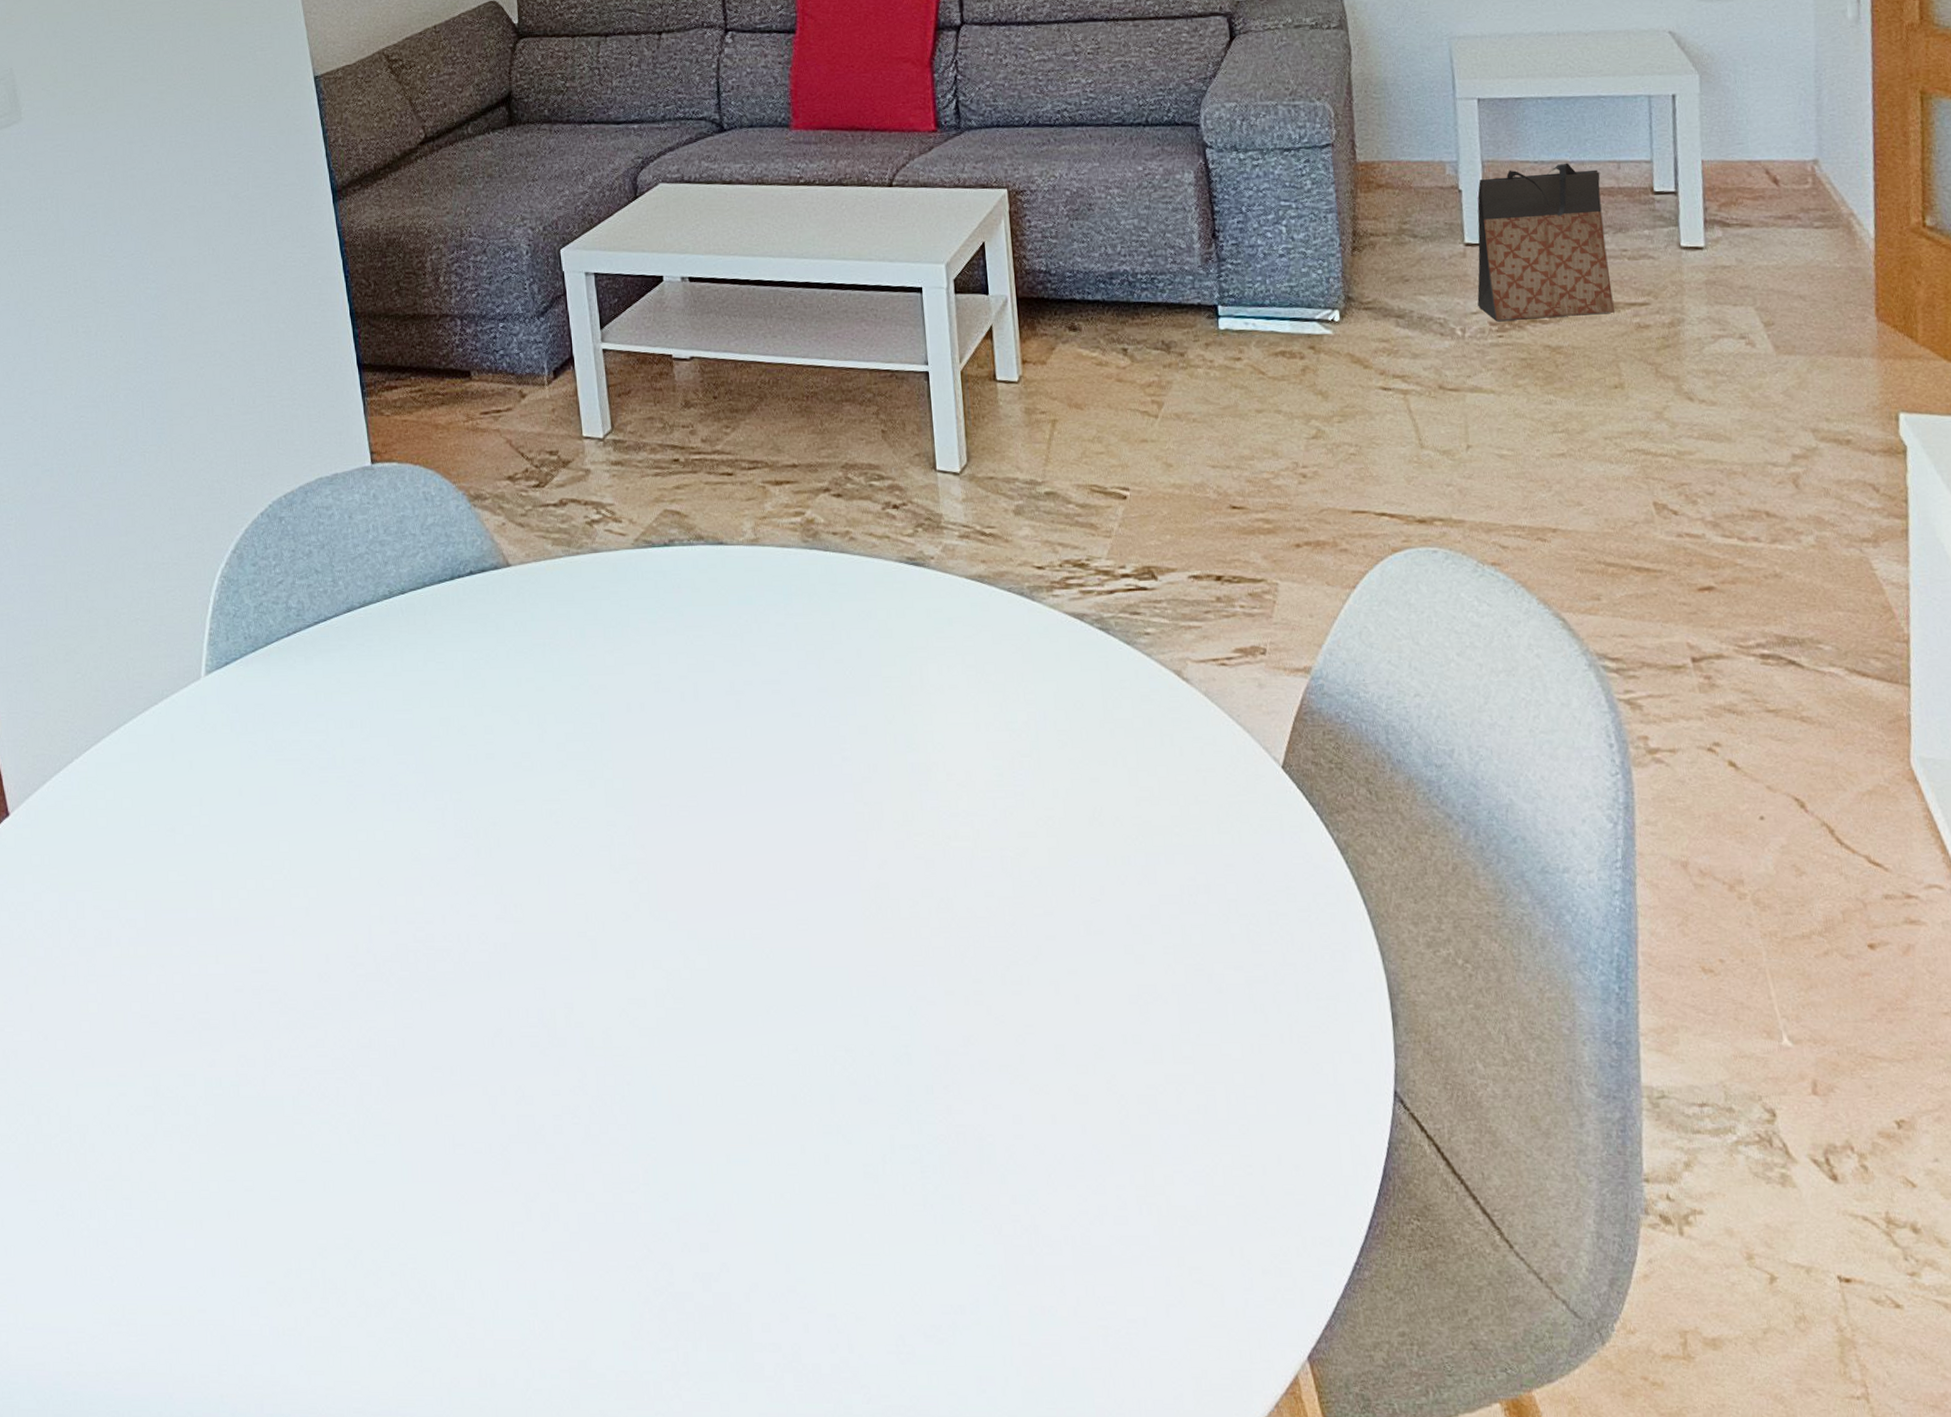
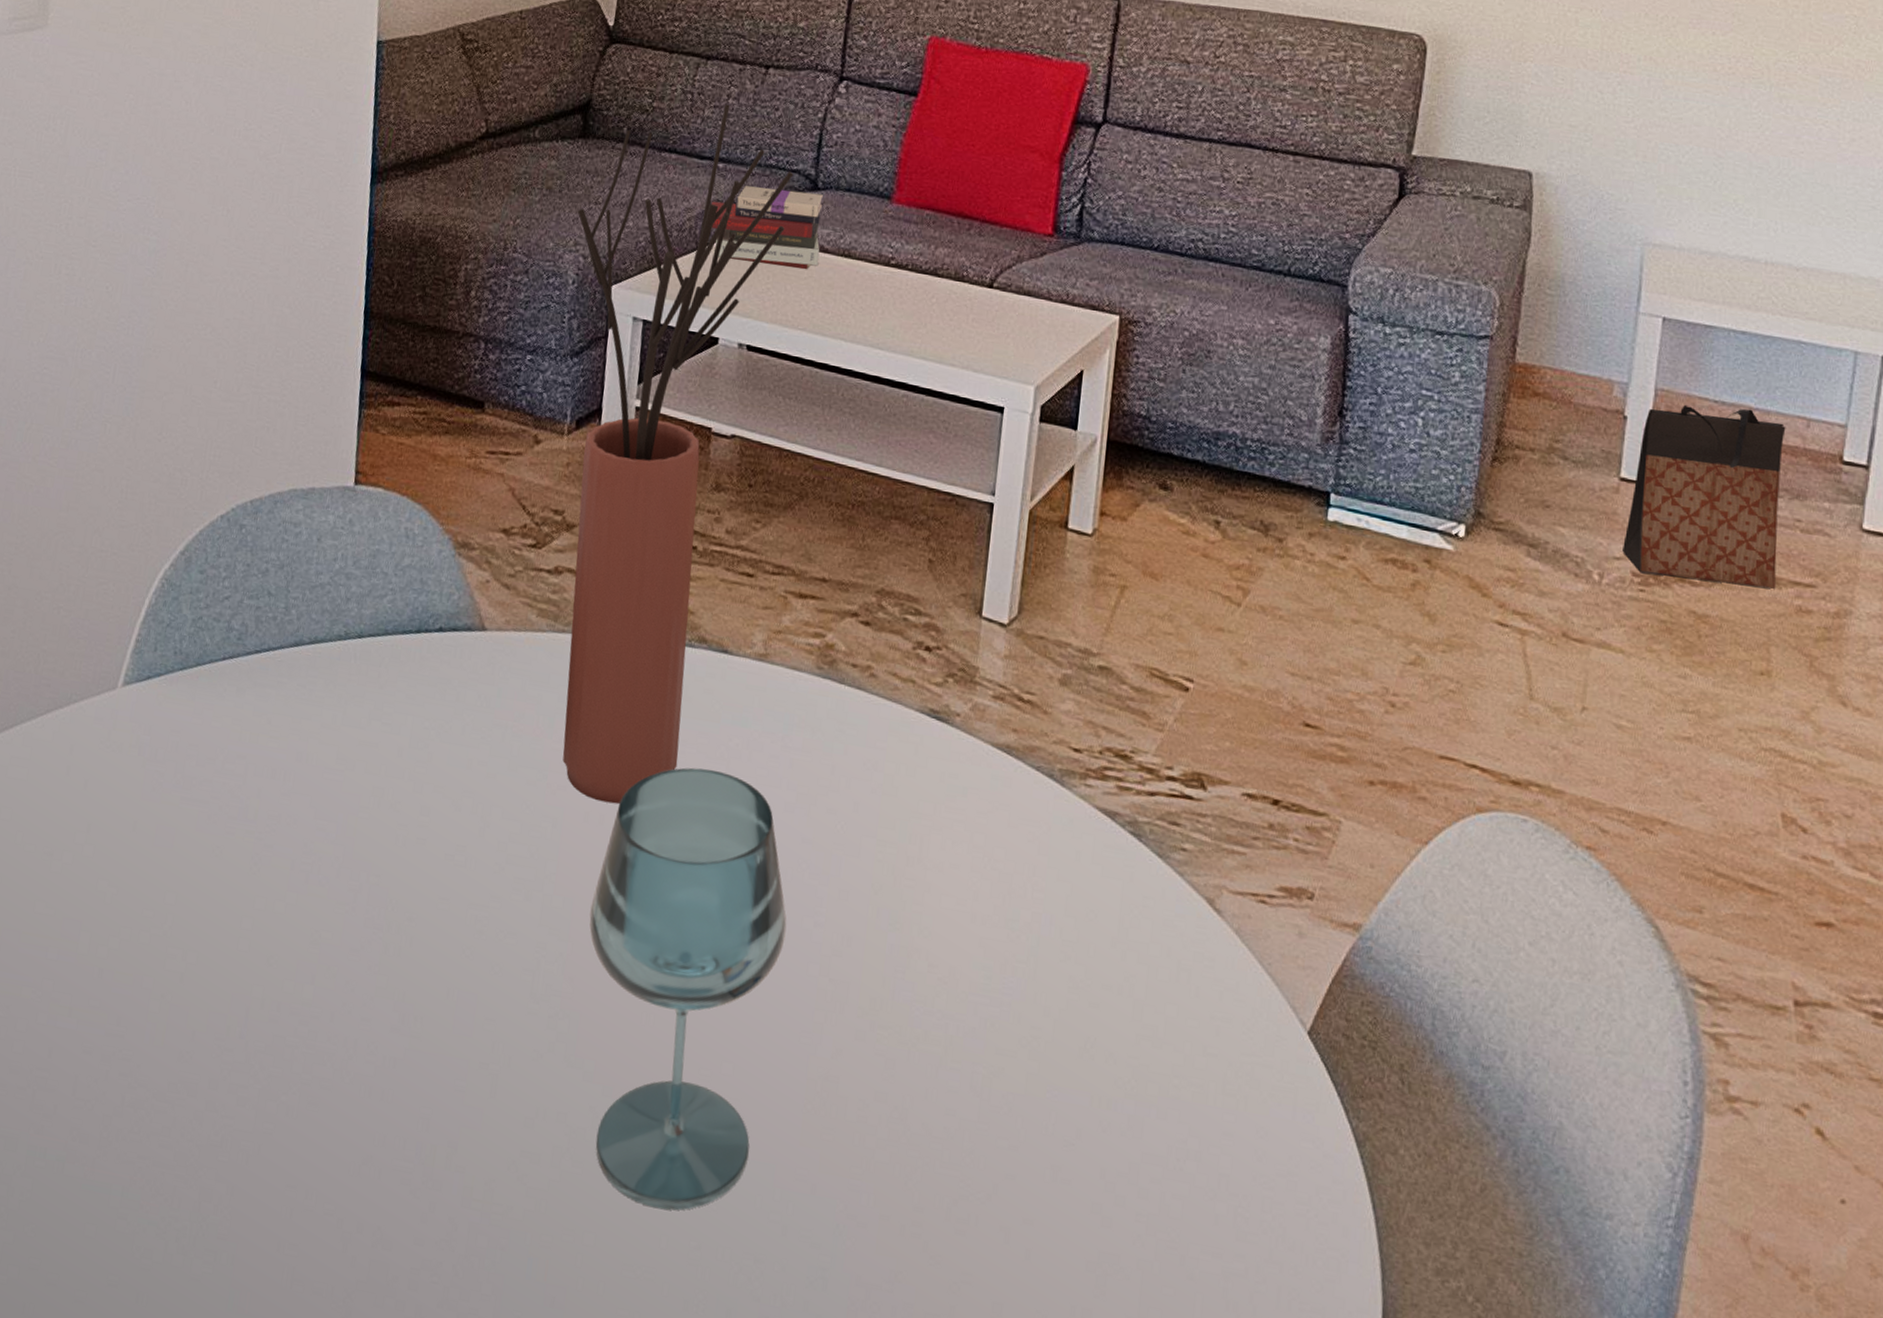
vase: none [518,72,702,692] -> present [562,104,794,804]
books: none [634,134,738,206] -> present [711,186,823,270]
wine glass: none [647,646,824,1024] -> present [589,767,787,1211]

